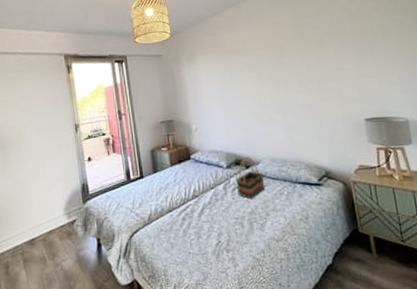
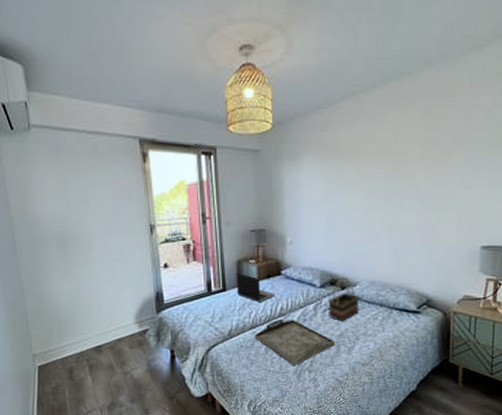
laptop computer: none [151,160,188,187] -> present [236,272,275,303]
serving tray: none [172,201,248,247] -> present [254,320,336,366]

